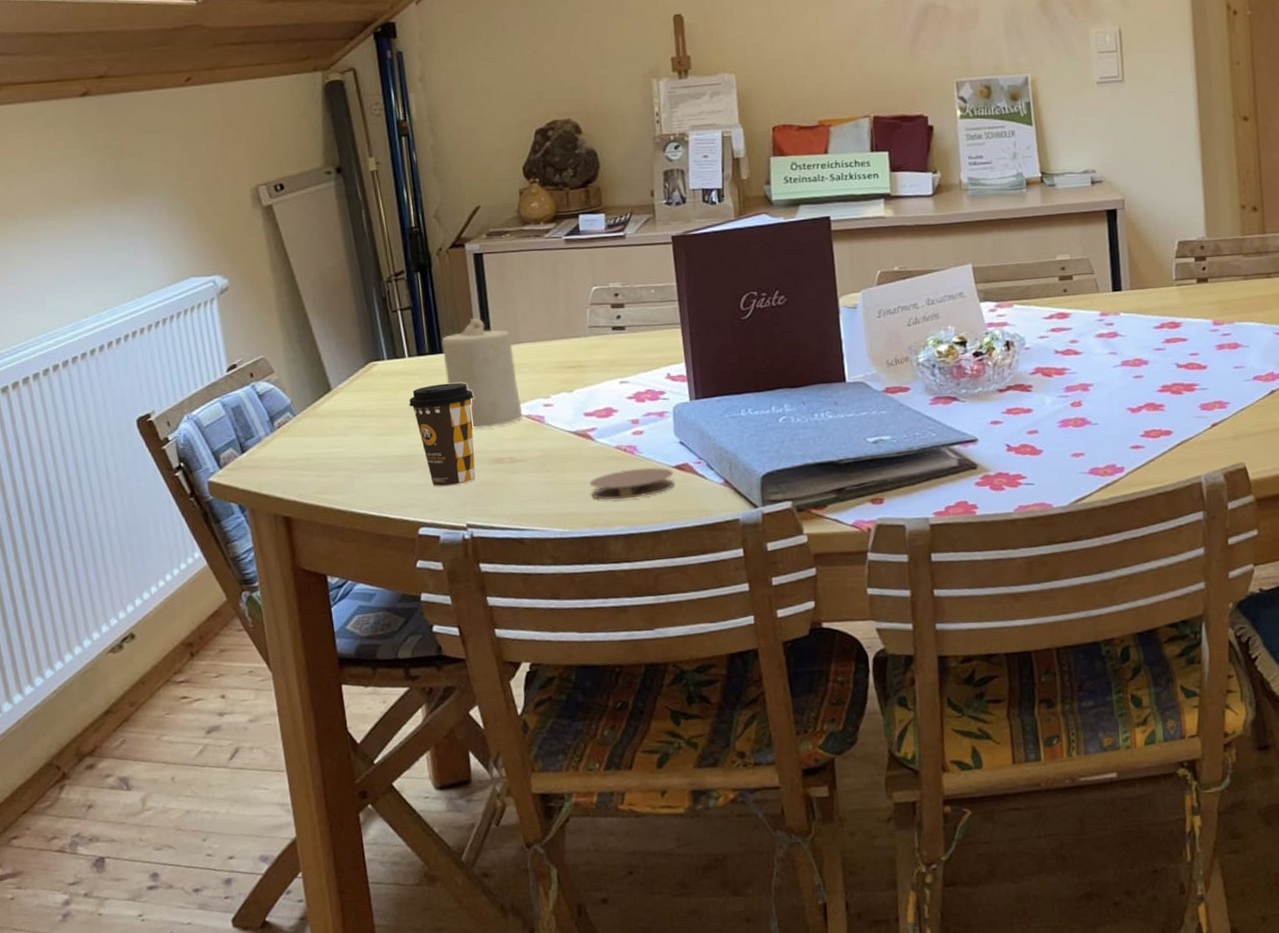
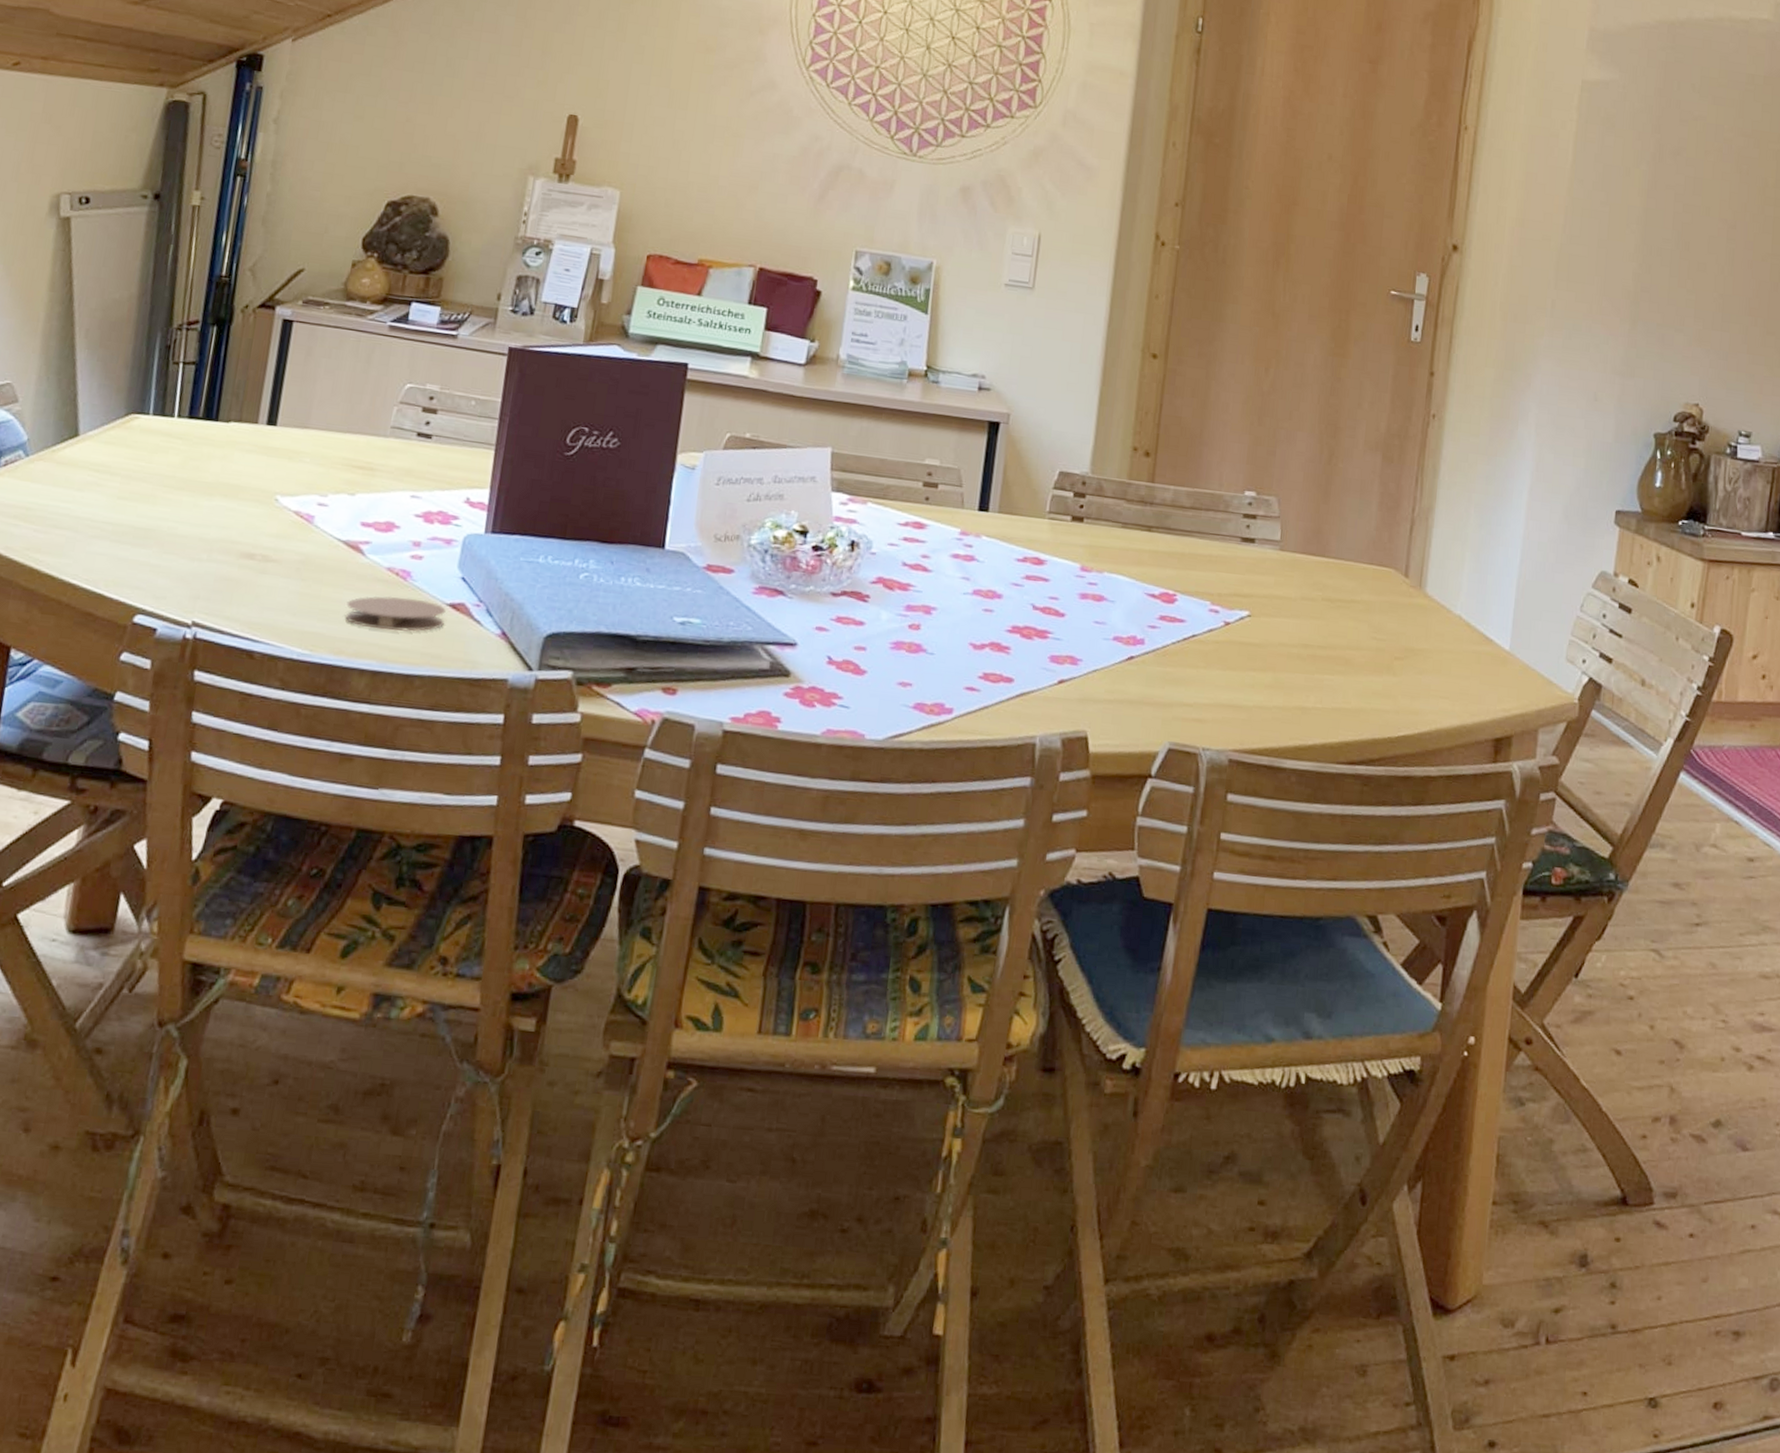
coffee cup: present [408,382,476,488] -> none [163,454,241,575]
candle: present [441,318,523,429] -> none [213,390,301,518]

